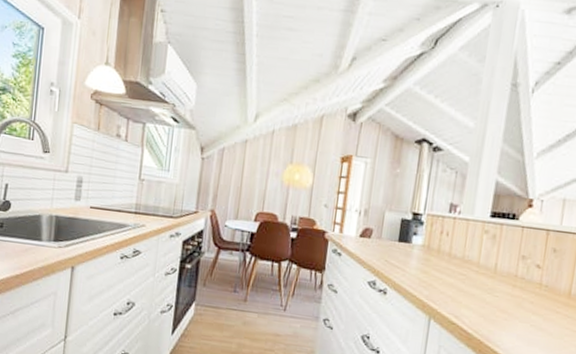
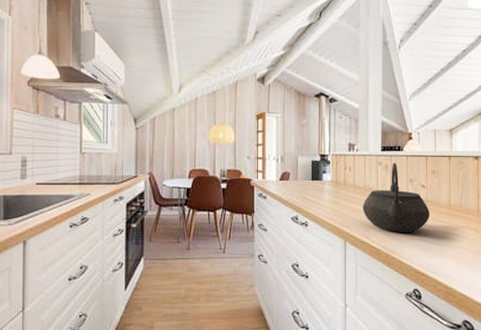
kettle: none [456,233,542,320] -> present [362,162,429,232]

